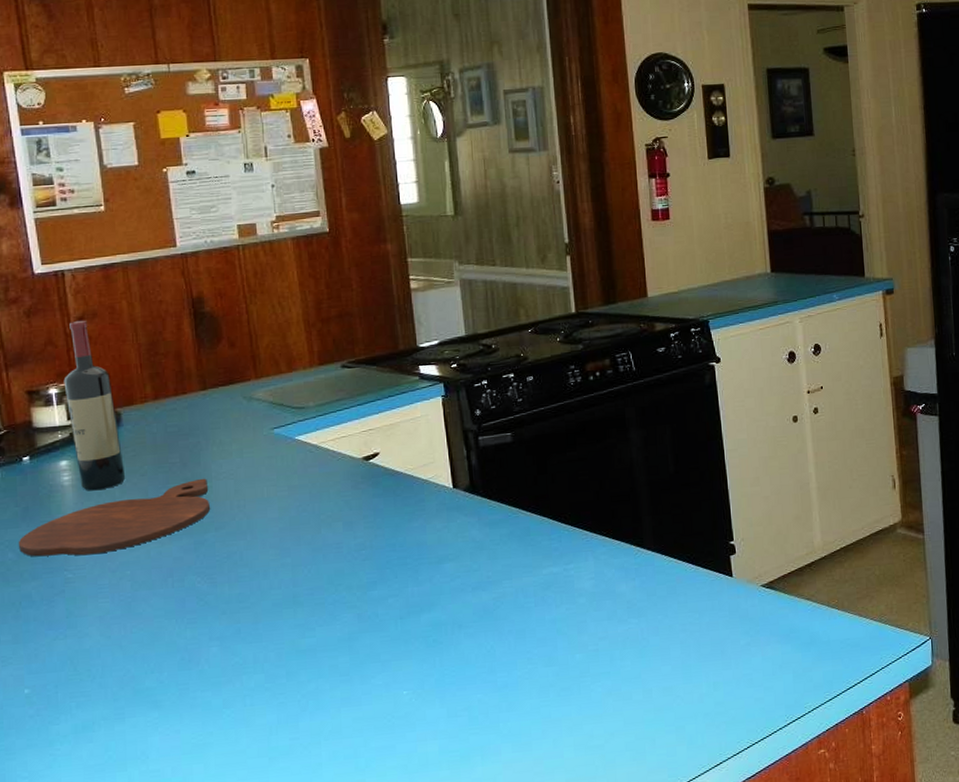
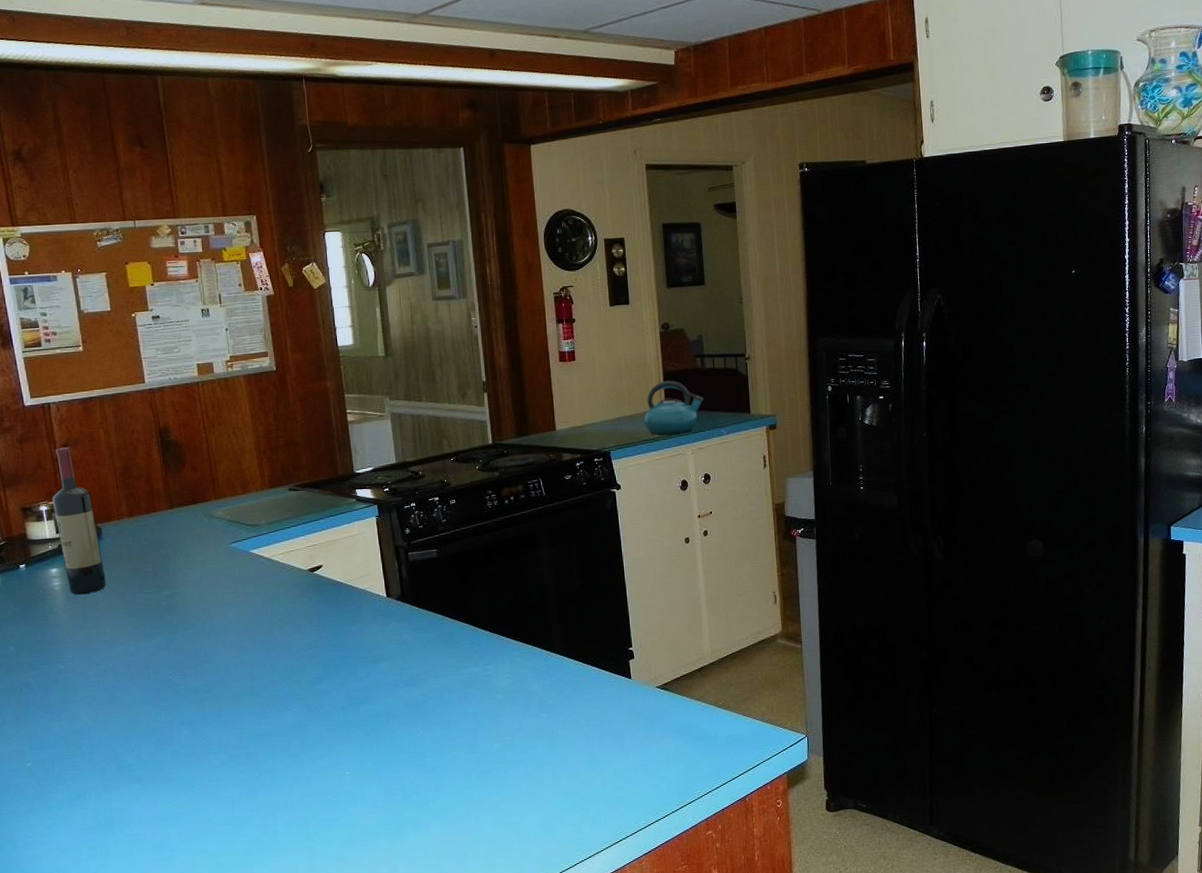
cutting board: present [18,478,211,557] -> none [17,585,180,651]
kettle: none [745,240,813,302] -> present [643,380,704,435]

